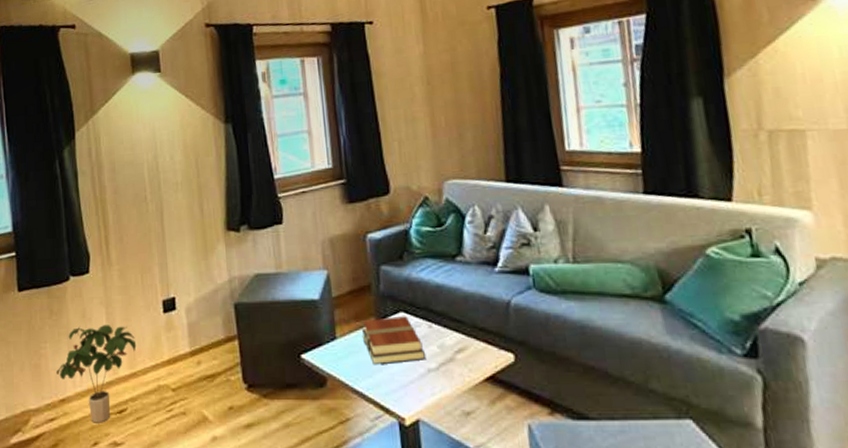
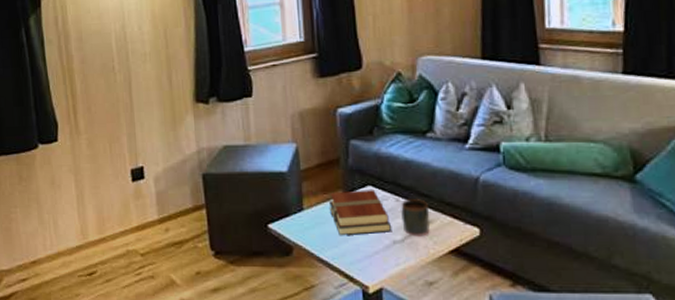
potted plant: present [56,325,137,423] -> none [26,192,106,284]
mug: none [434,323,465,364] -> present [400,198,431,237]

